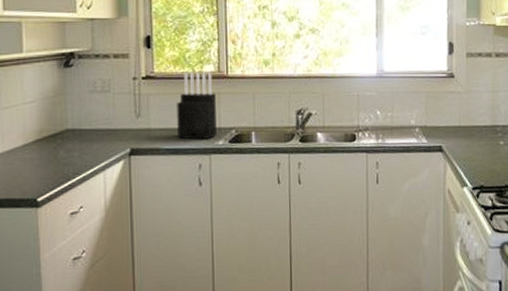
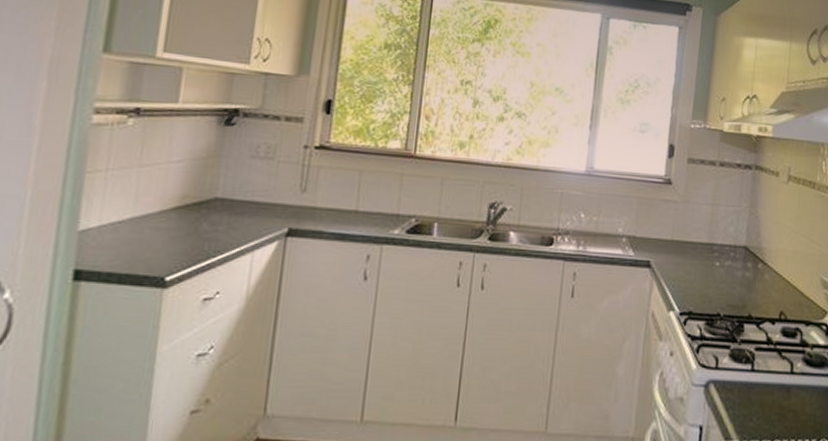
knife block: present [177,72,217,140] -> none [346,147,398,226]

